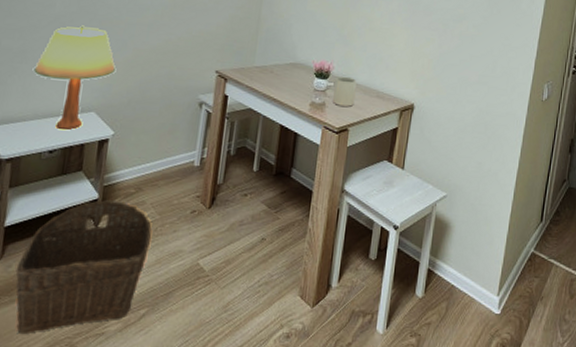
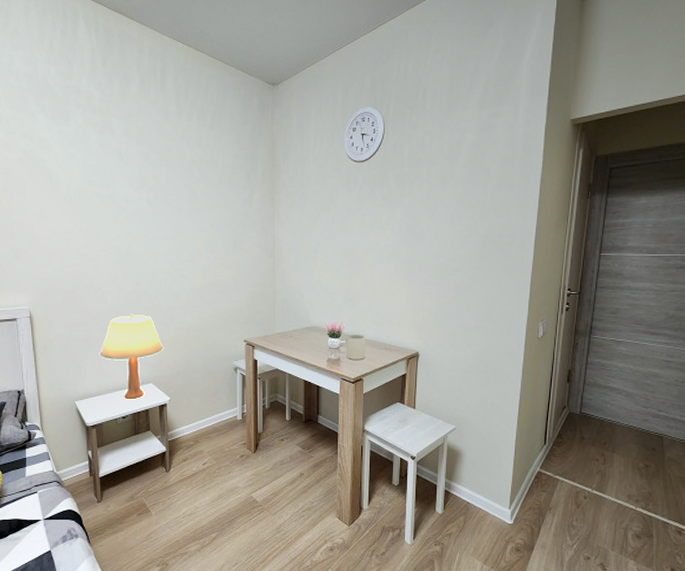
wicker basket: present [15,200,152,335] -> none [113,452,212,556]

